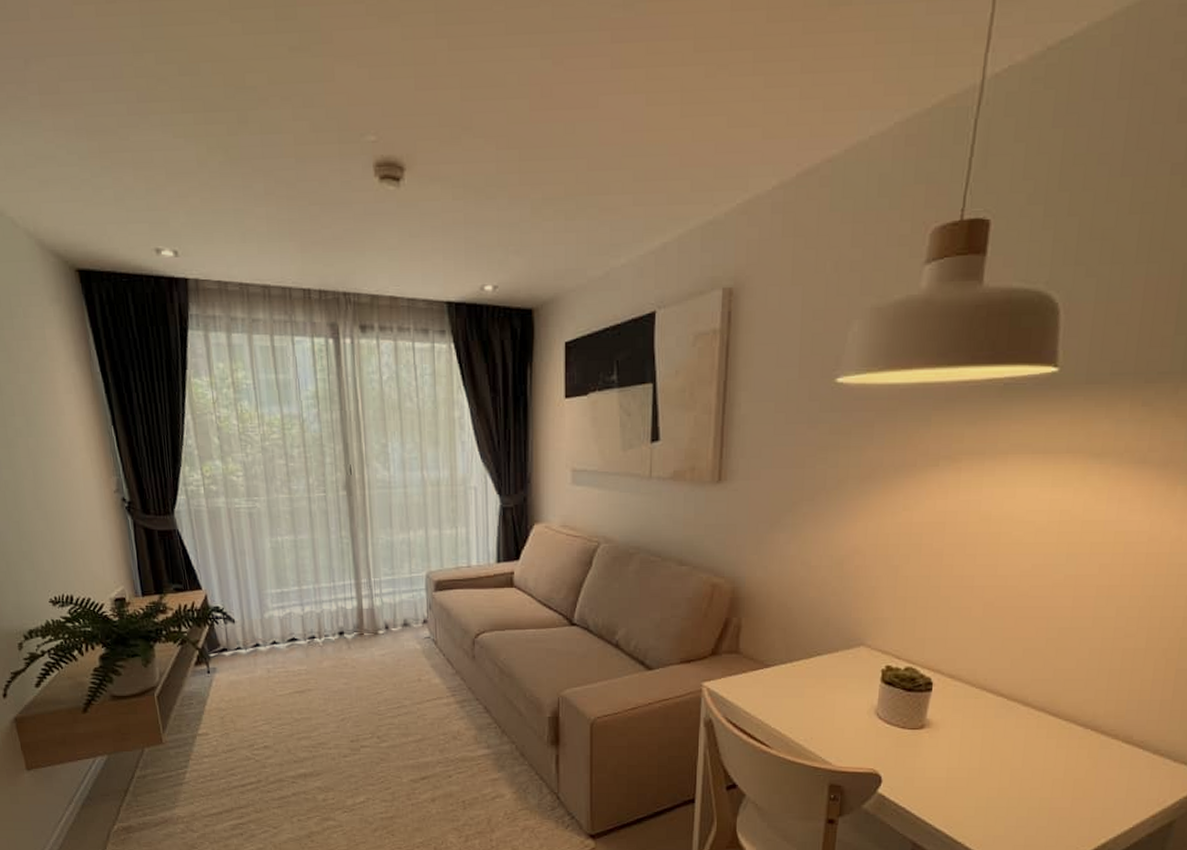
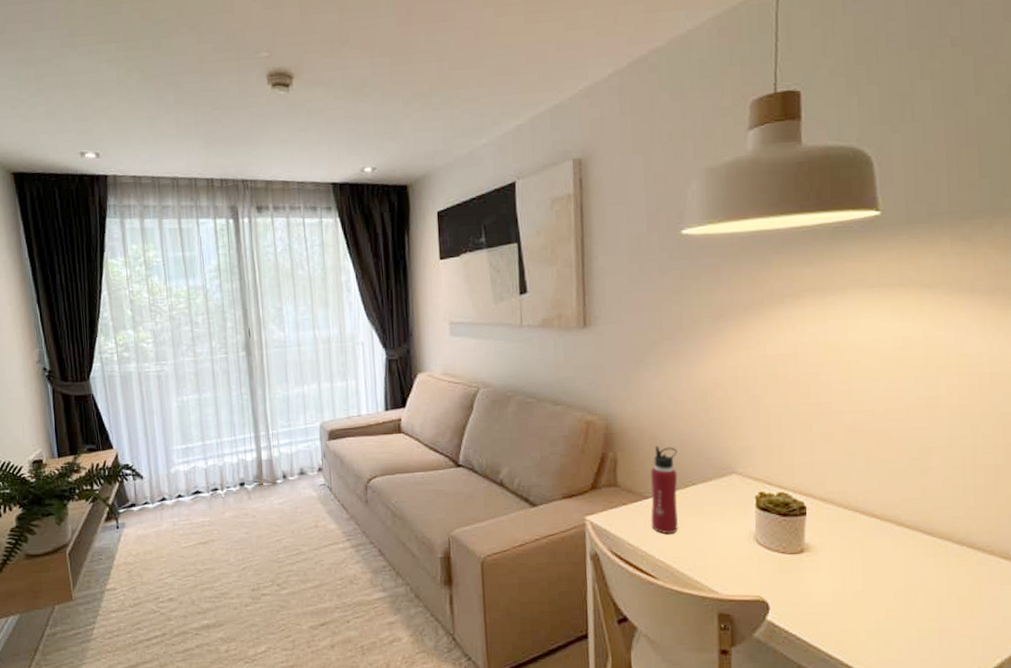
water bottle: none [770,614,806,704] -> present [650,446,678,534]

